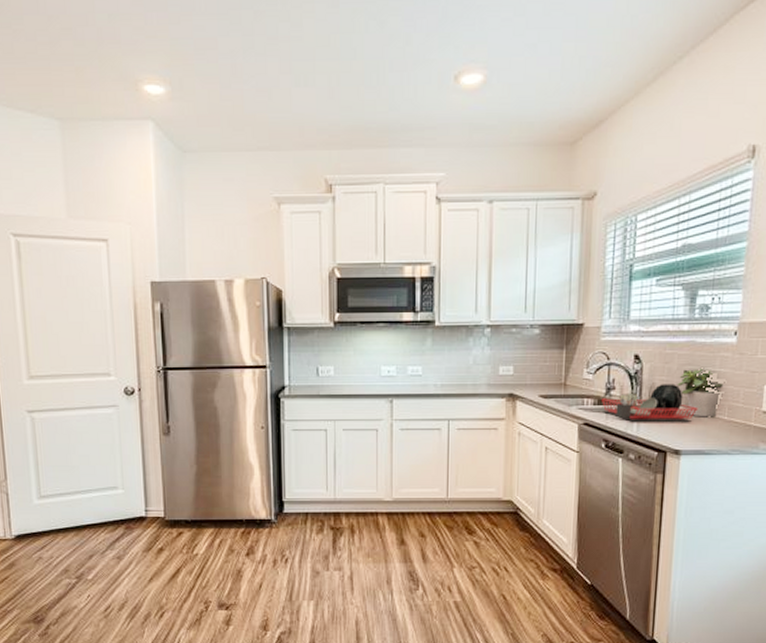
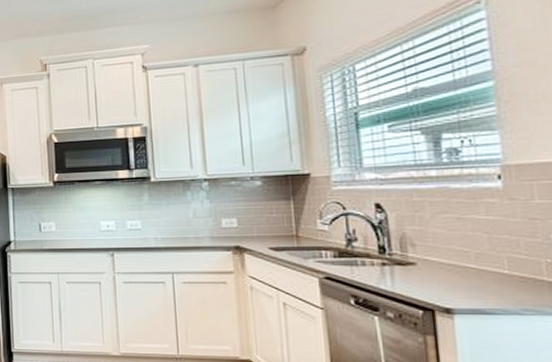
dish rack: present [600,384,698,423] -> none [341,234,467,278]
potted plant: present [677,368,725,417] -> none [434,215,497,271]

